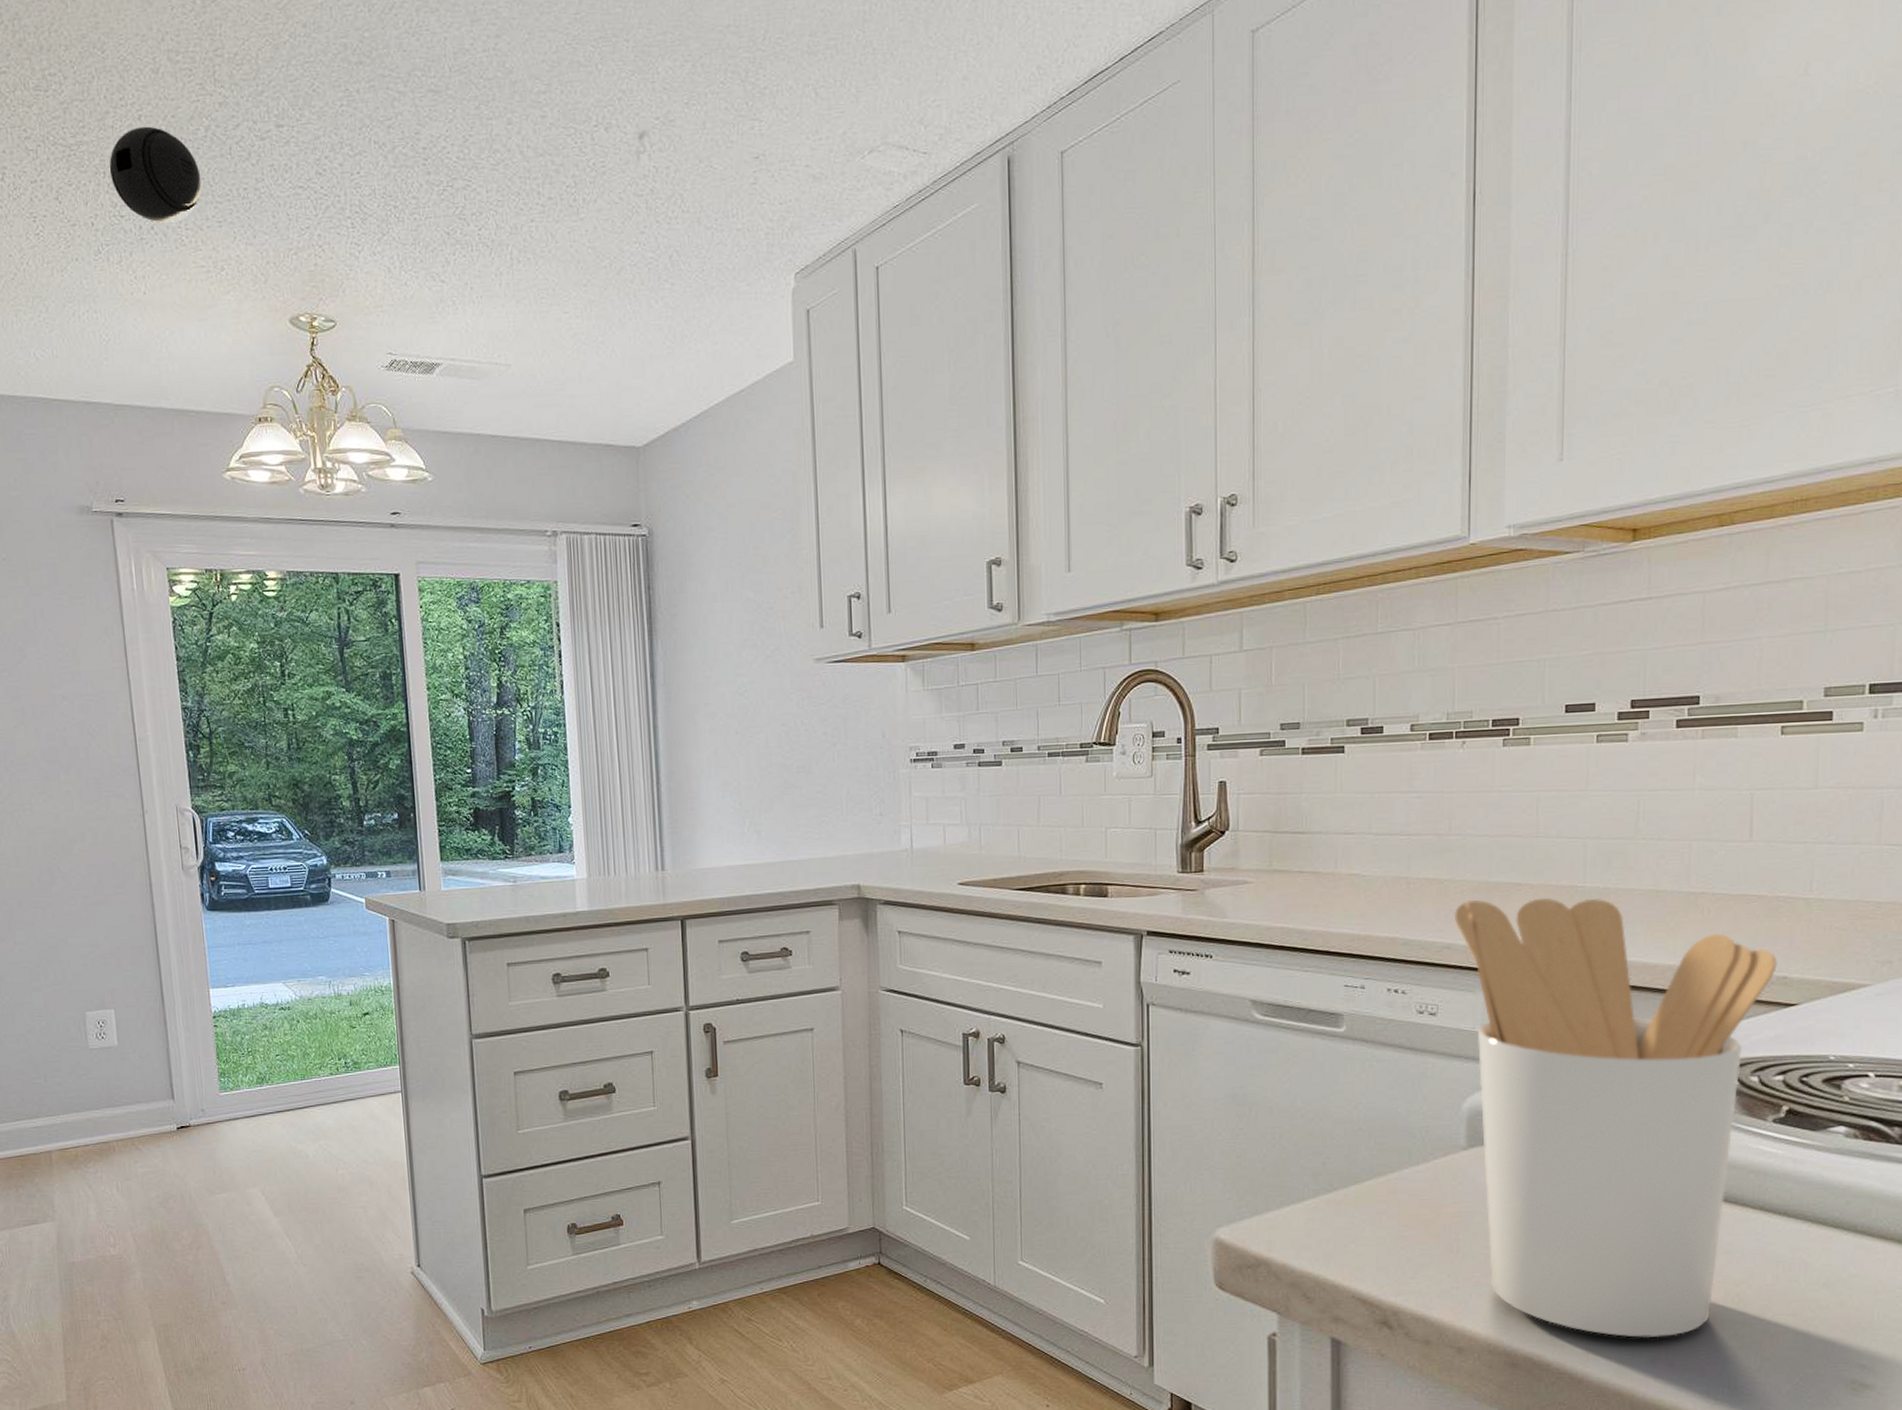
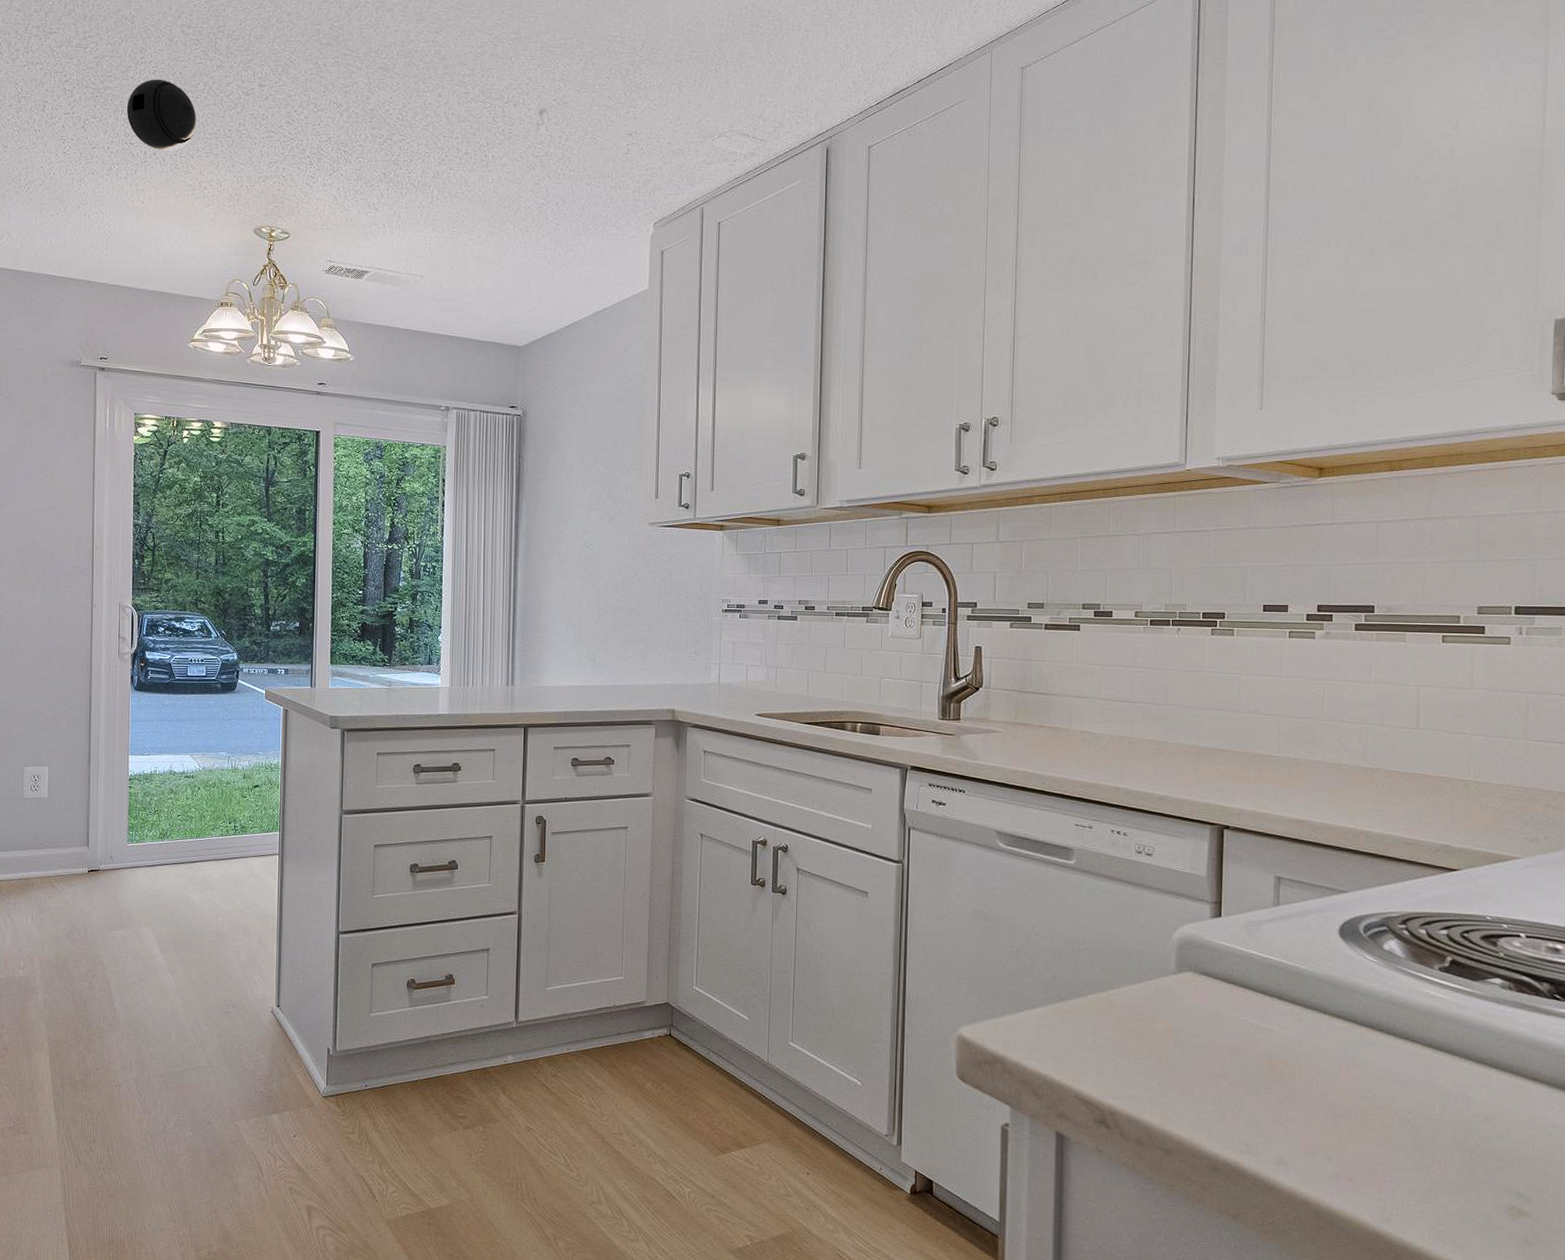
utensil holder: present [1455,897,1777,1338] -> none [1169,761,1441,1155]

